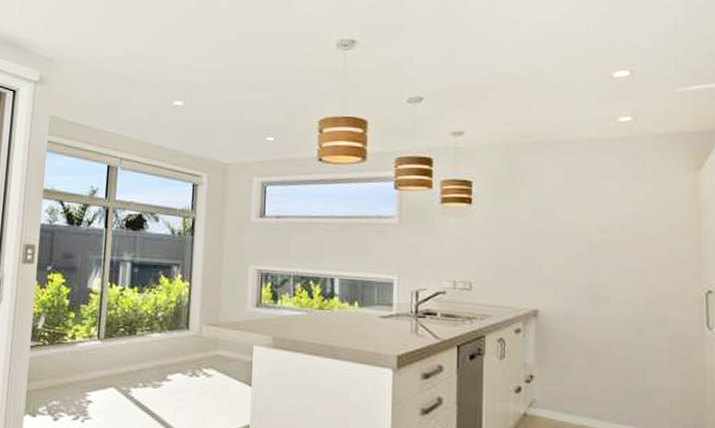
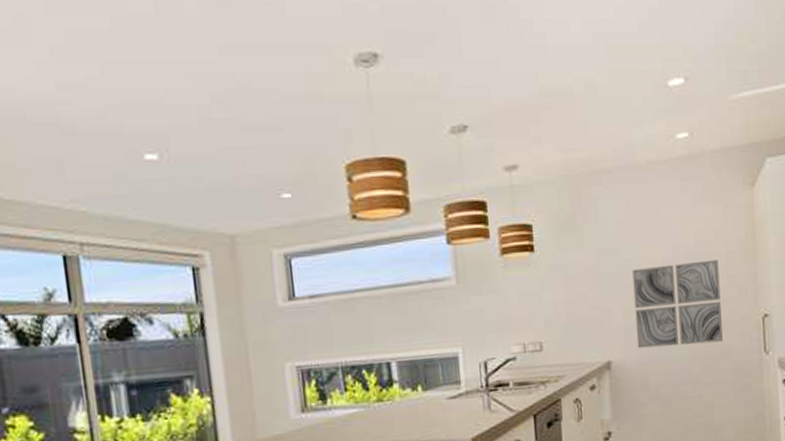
wall art: none [566,230,659,310] -> present [632,259,723,349]

